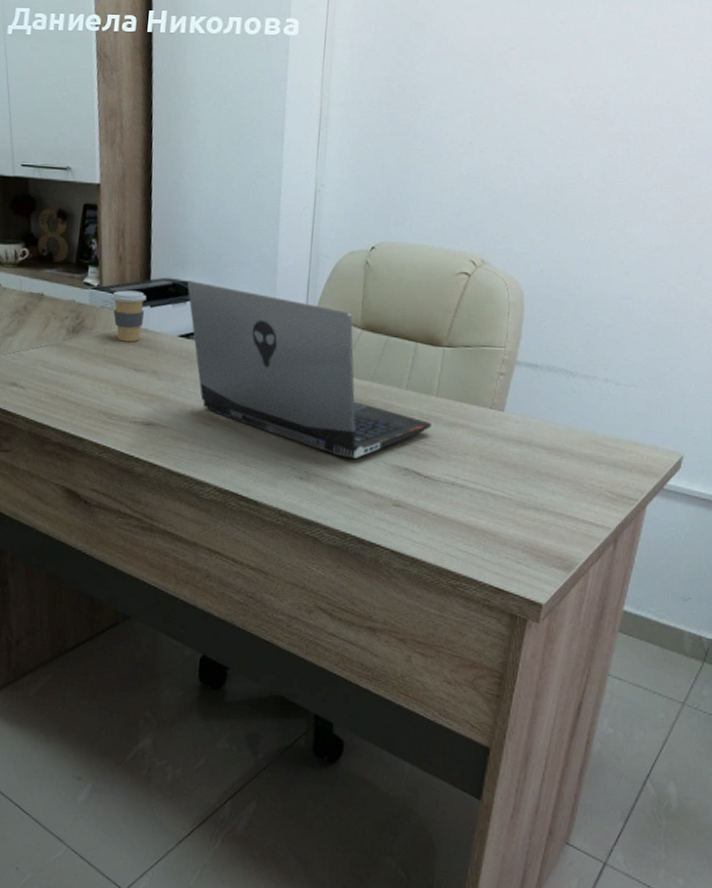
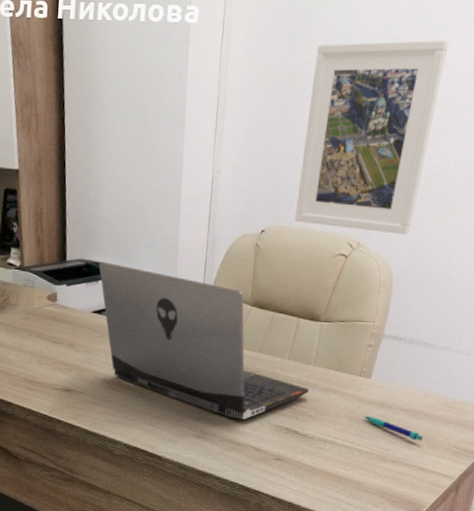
coffee cup: present [111,290,146,342] -> none [31,270,63,318]
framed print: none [409,49,572,251] -> present [295,39,449,235]
pen: none [497,455,570,485] -> present [363,416,423,441]

